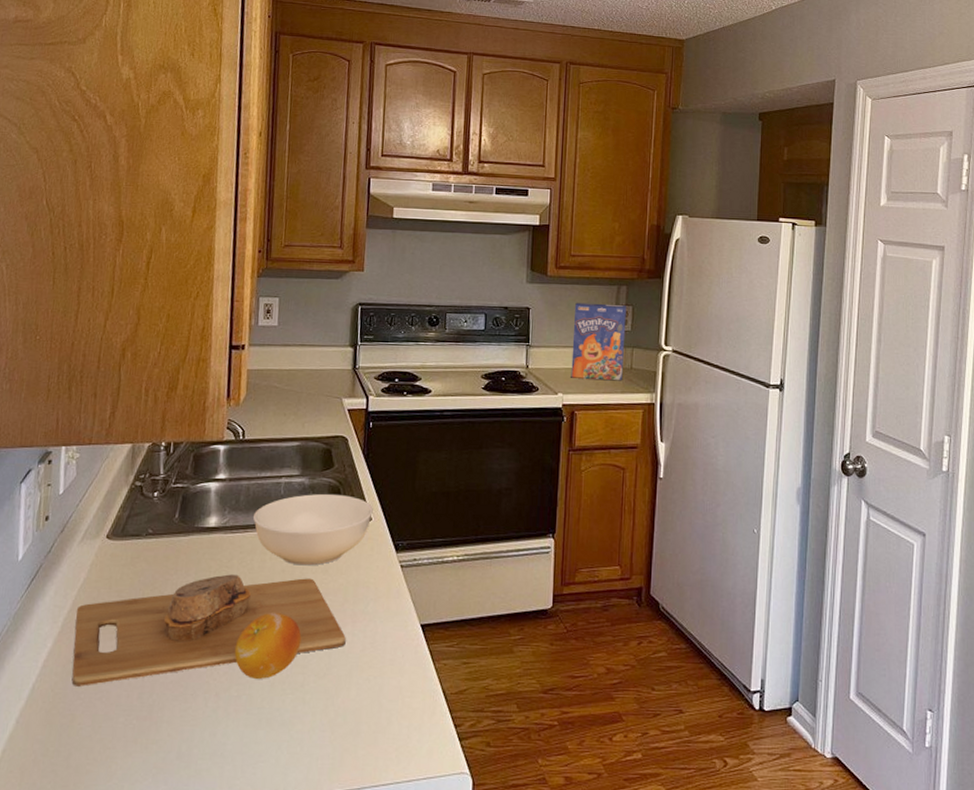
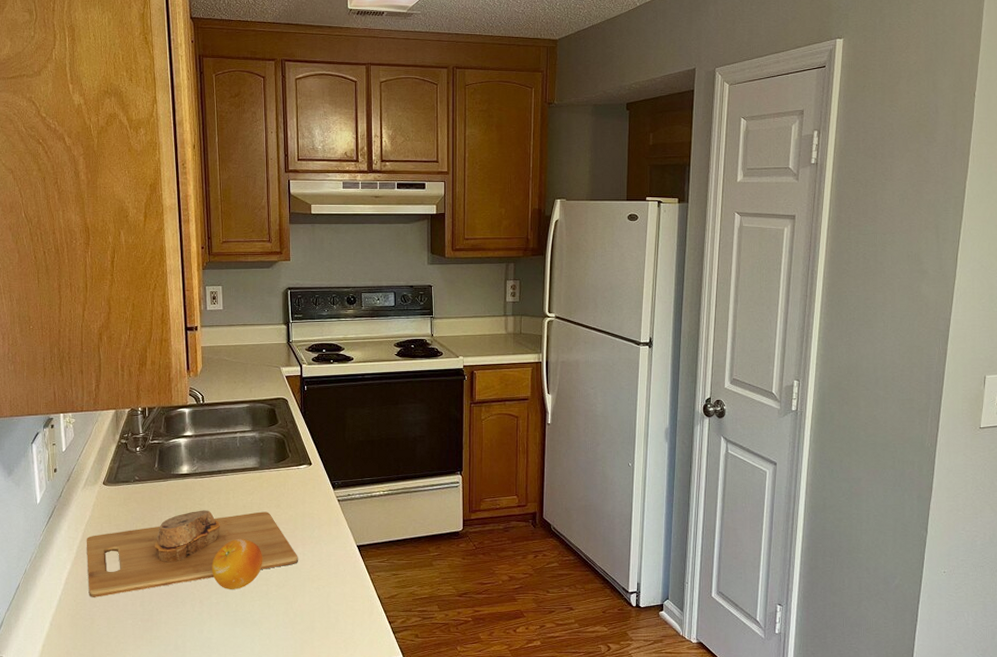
bowl: present [252,493,373,566] -> none [216,444,312,502]
cereal box: present [571,302,627,381] -> none [469,279,514,344]

